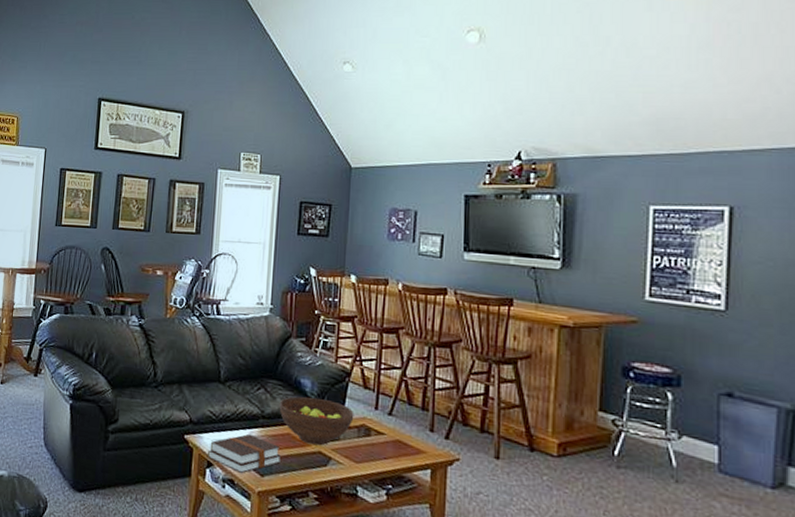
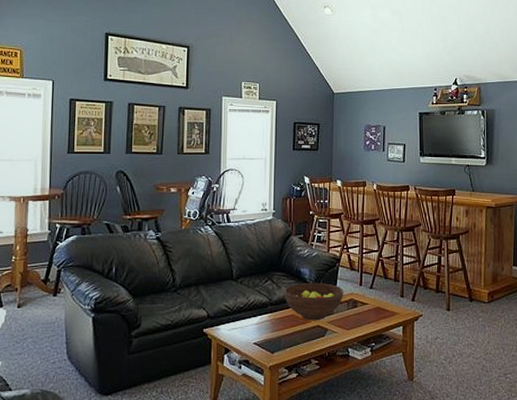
hardback book: present [208,433,282,473] -> none [225,319,288,353]

